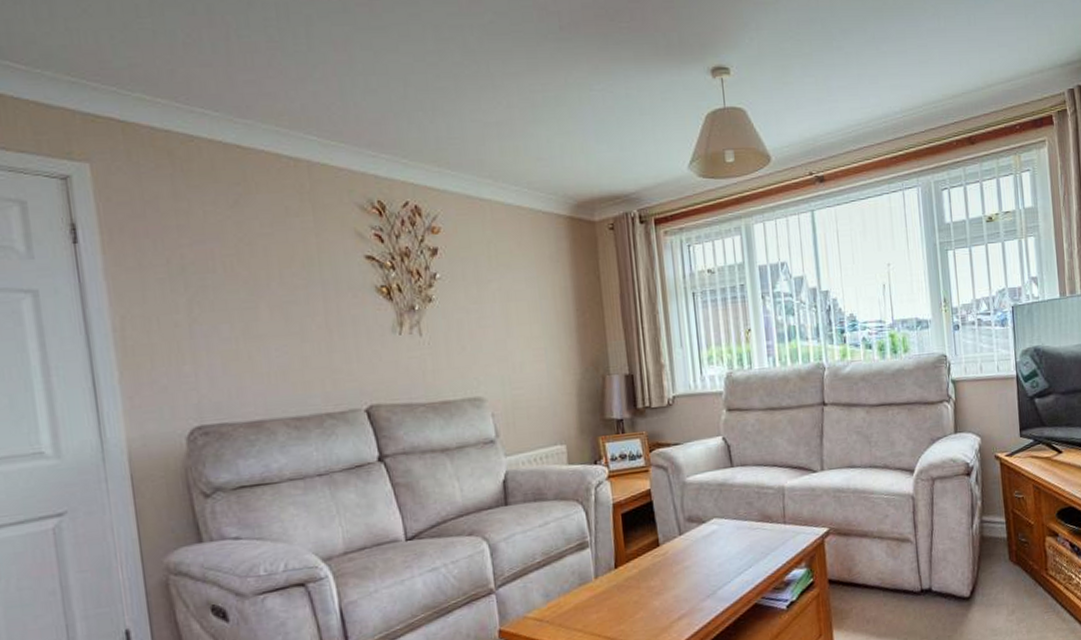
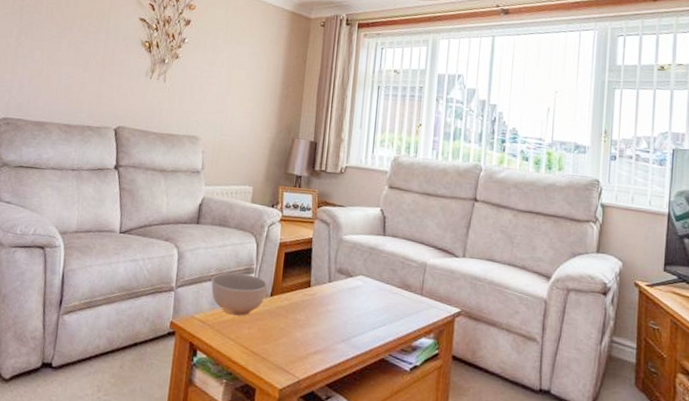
bowl: none [538,550,609,603] -> present [211,272,267,316]

